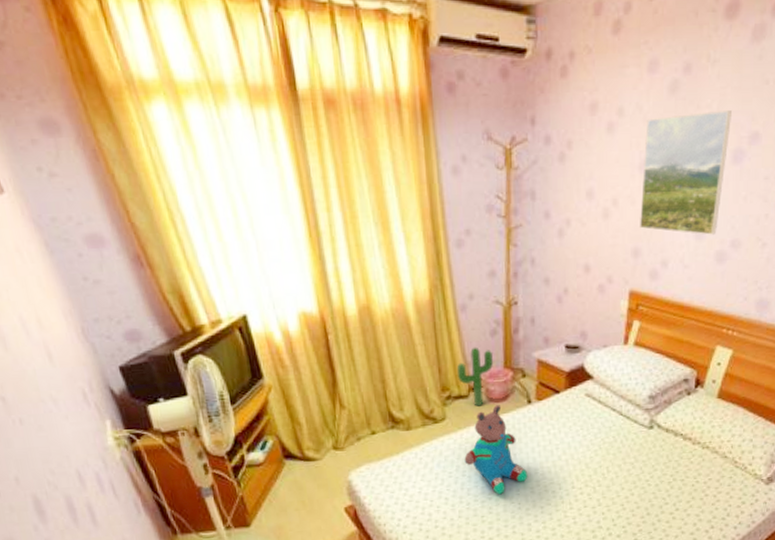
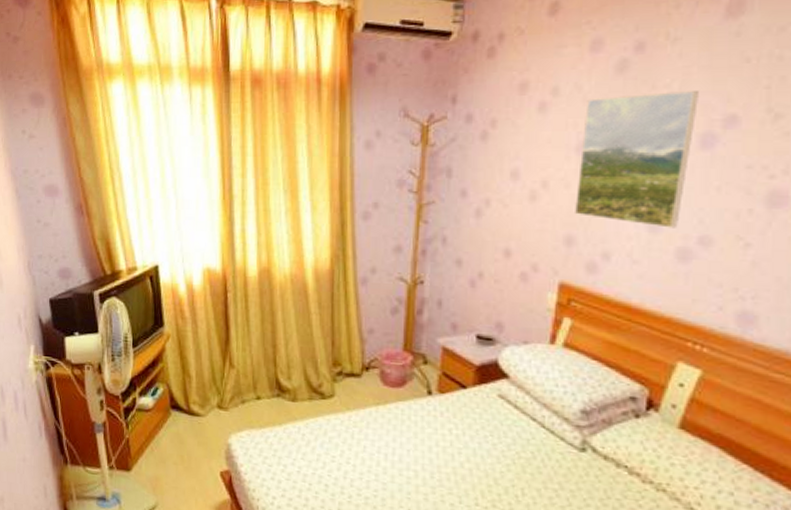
decorative plant: present [456,347,494,407] -> none [350,323,393,389]
teddy bear: present [464,405,528,495] -> none [350,390,422,494]

